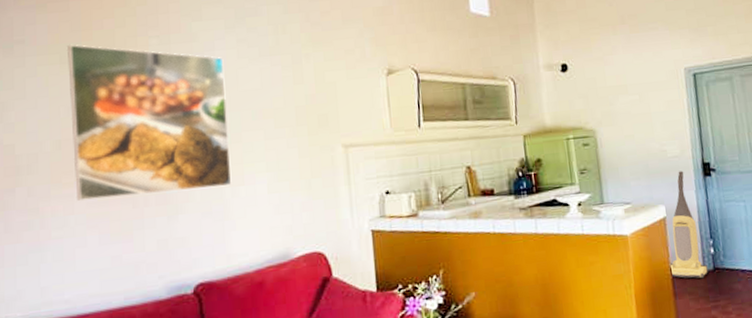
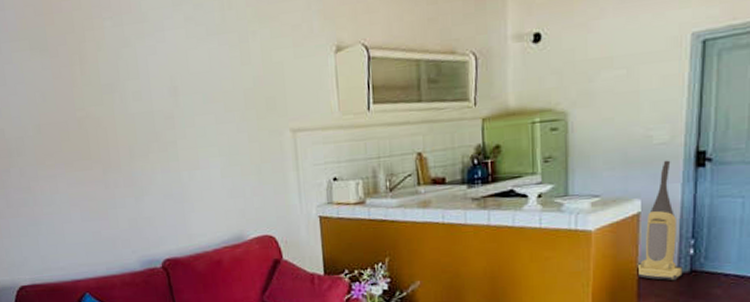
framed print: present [66,44,232,202] -> none [33,29,189,182]

